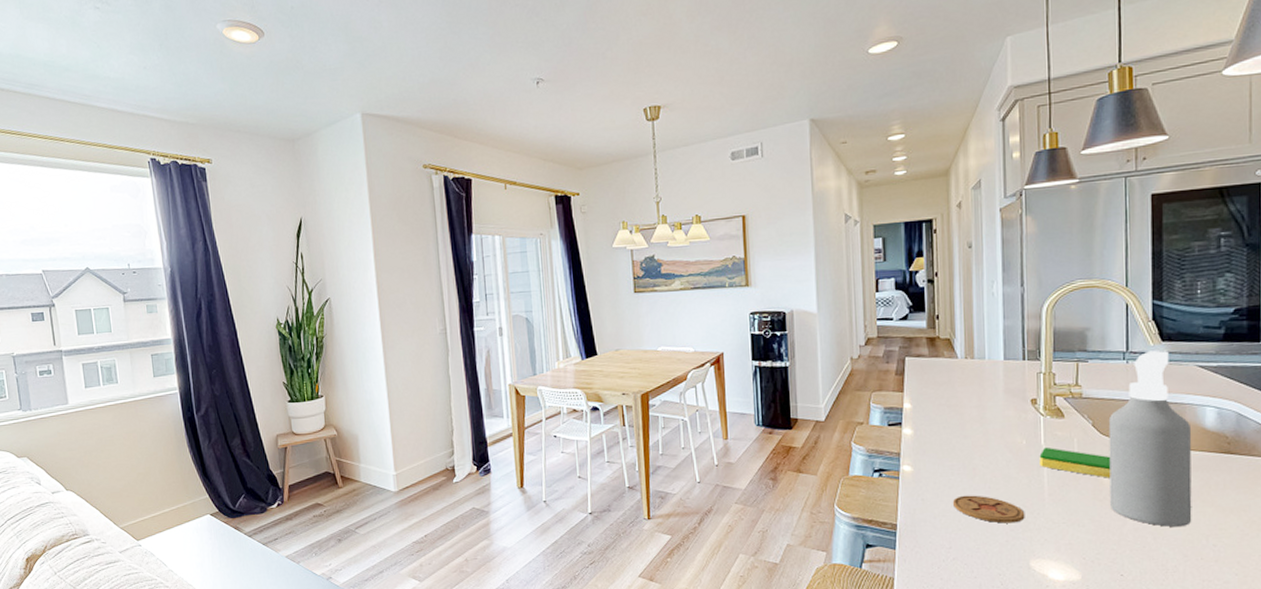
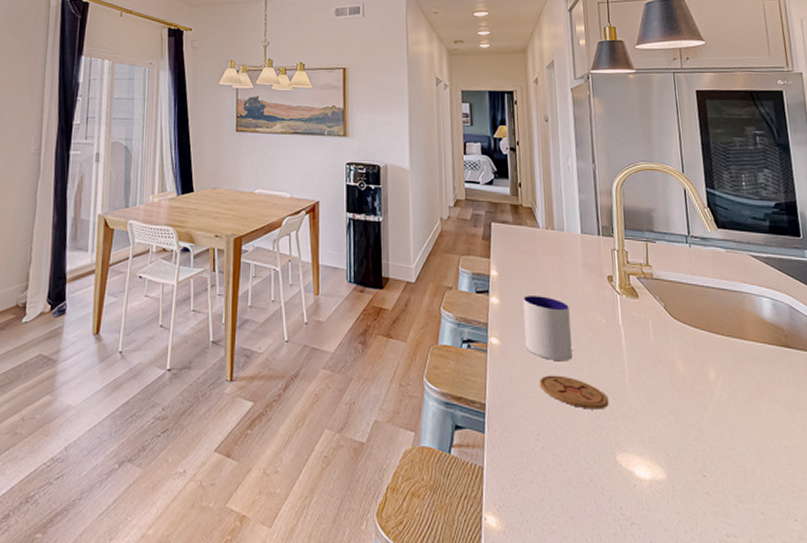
mug: none [937,423,989,483] -> present [523,296,573,362]
dish sponge: present [1039,447,1111,478] -> none [618,327,686,366]
spray bottle: present [1108,350,1192,528] -> none [678,236,763,425]

